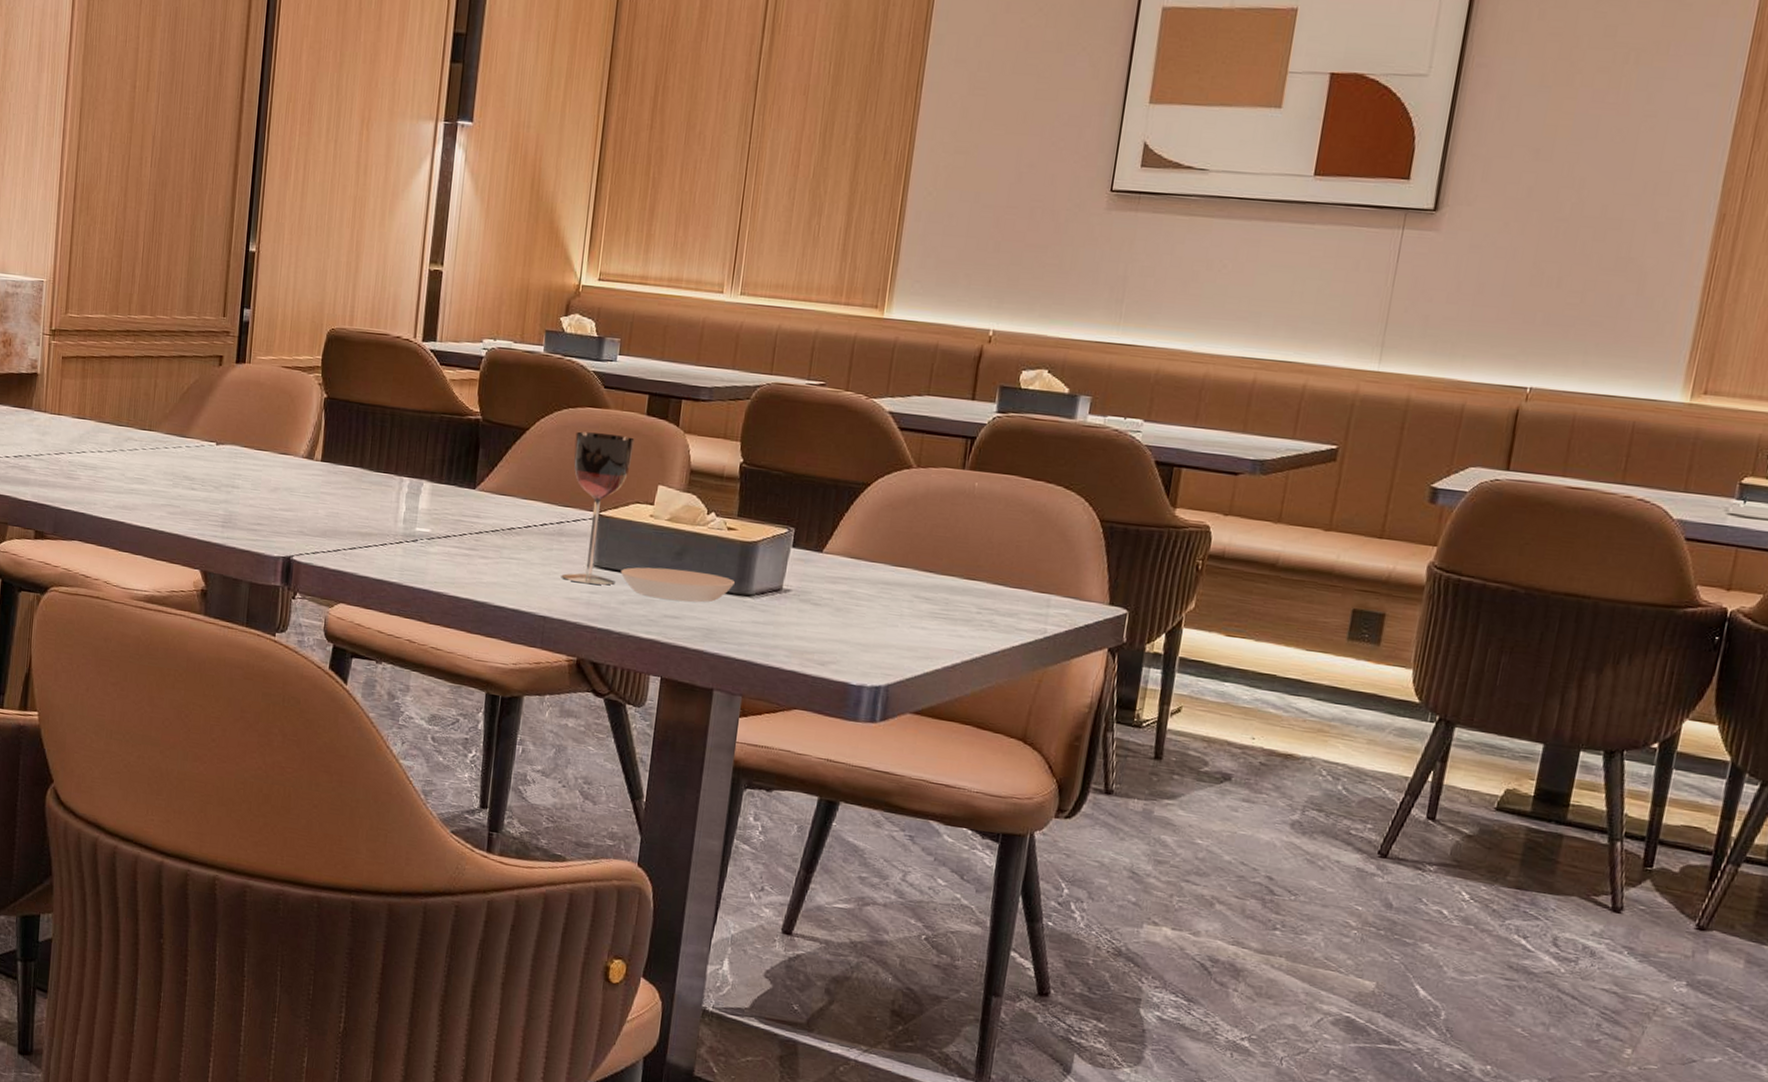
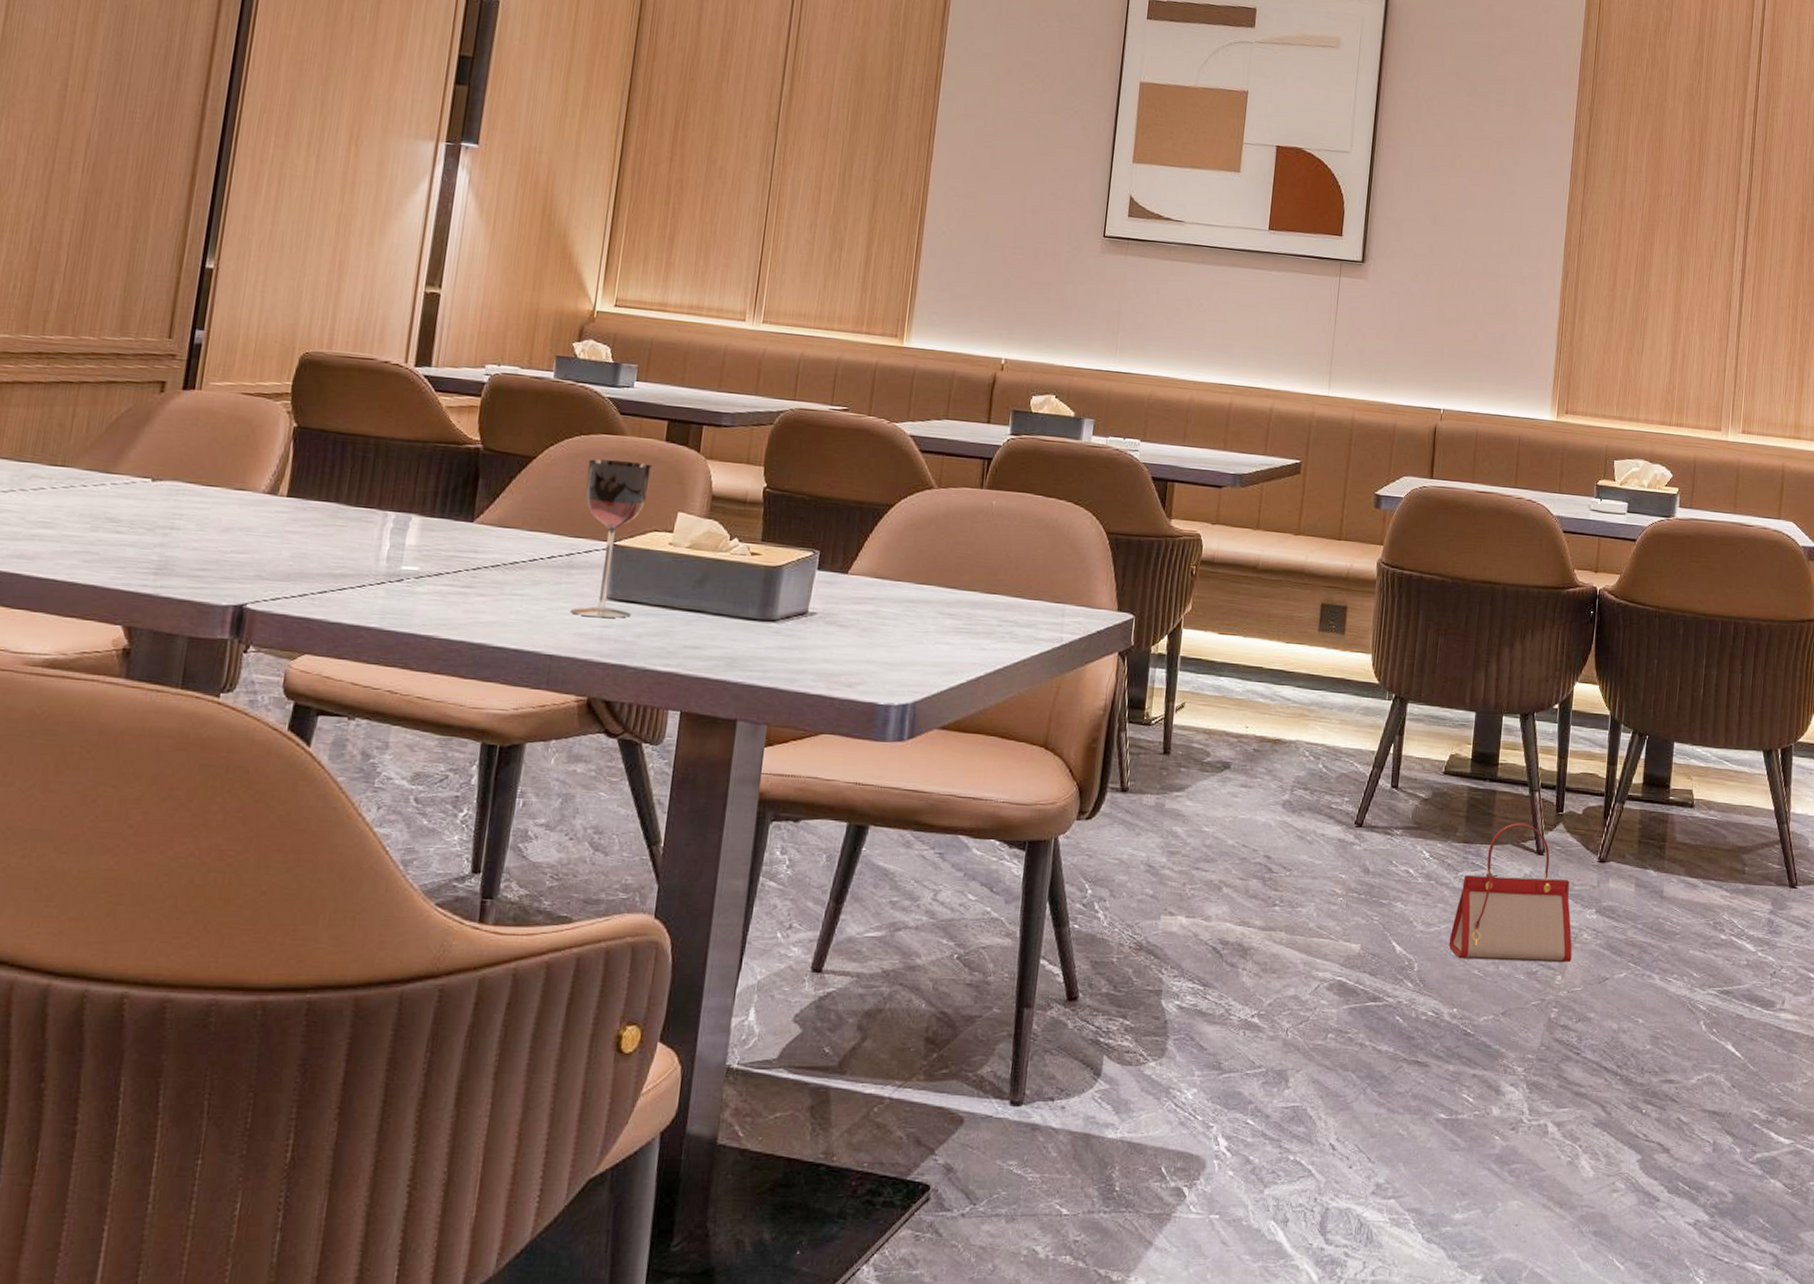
saucer: present [620,567,735,603] -> none [636,596,759,632]
handbag: none [1486,873,1654,1036] -> present [1448,823,1572,962]

